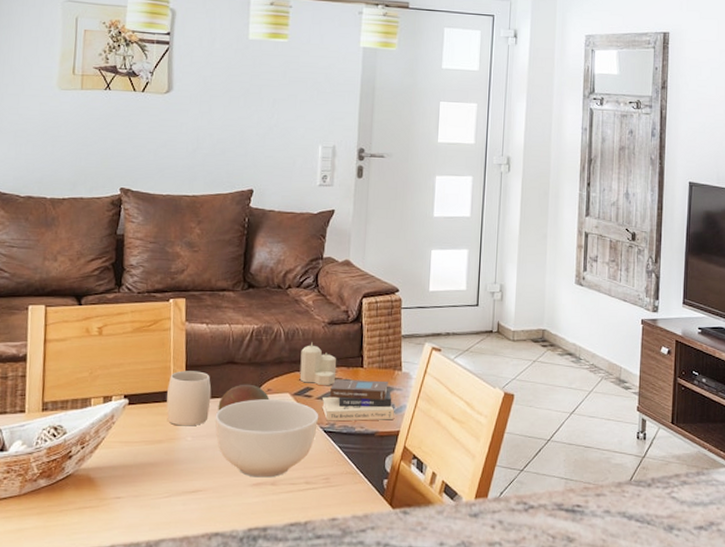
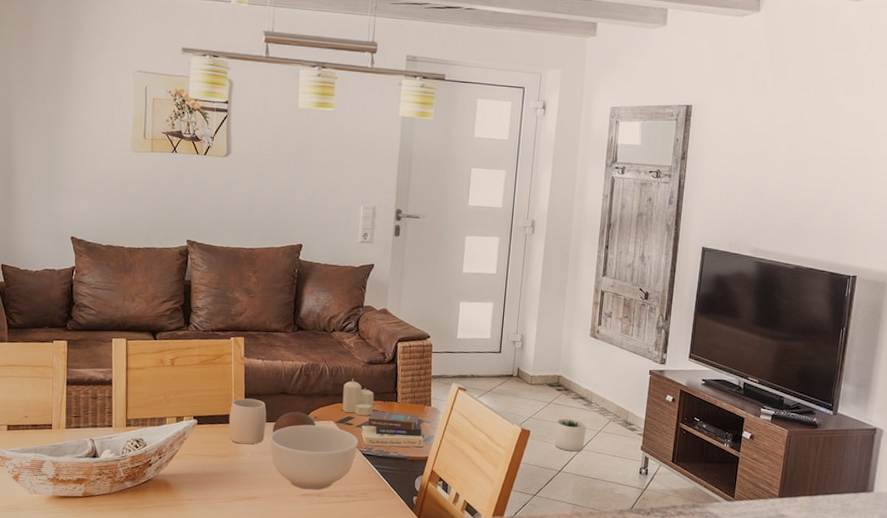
planter: none [541,378,576,417] -> present [554,418,587,452]

